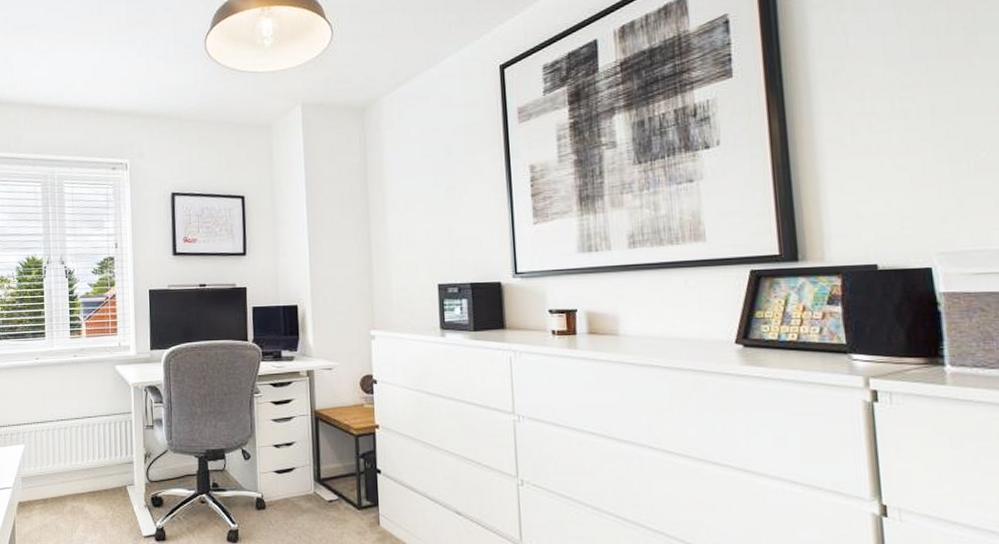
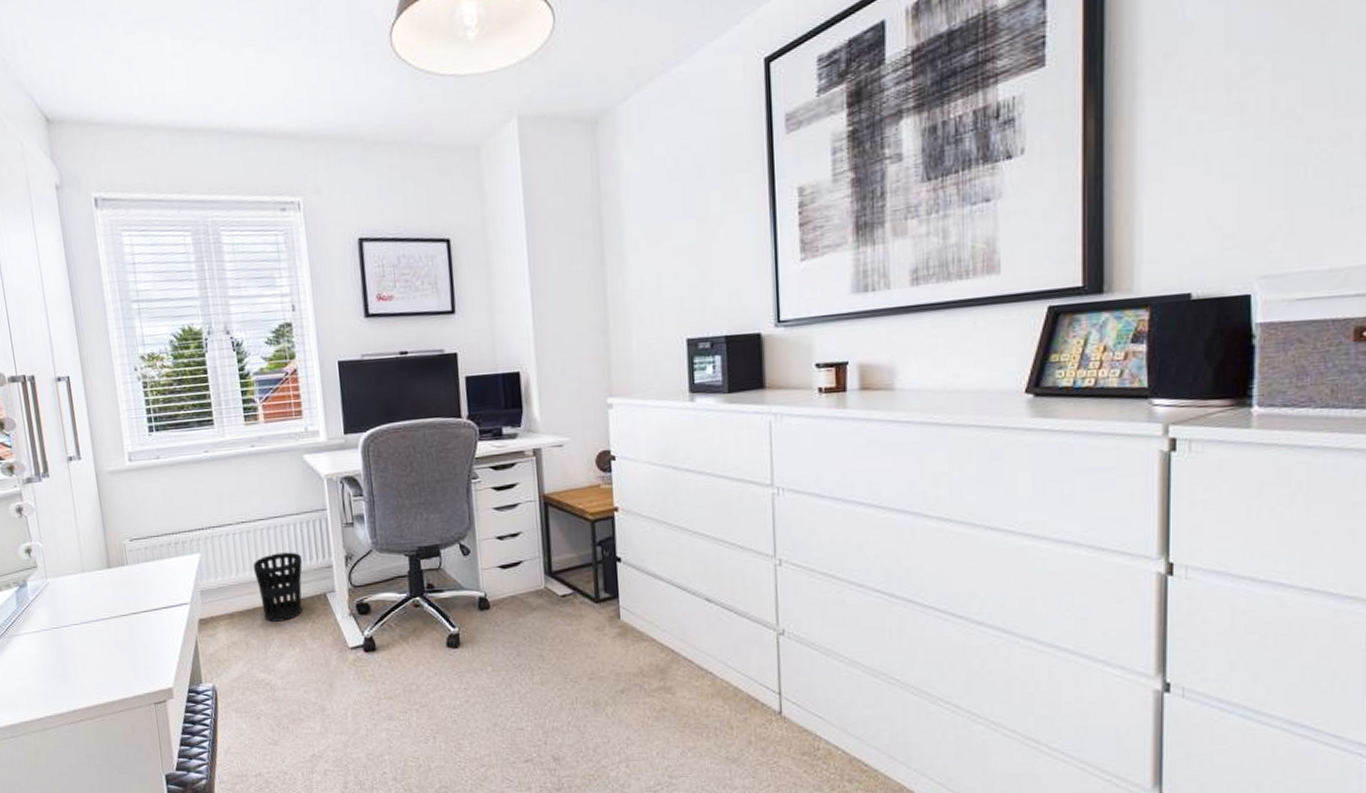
wastebasket: none [67,448,108,509] -> present [252,552,303,622]

